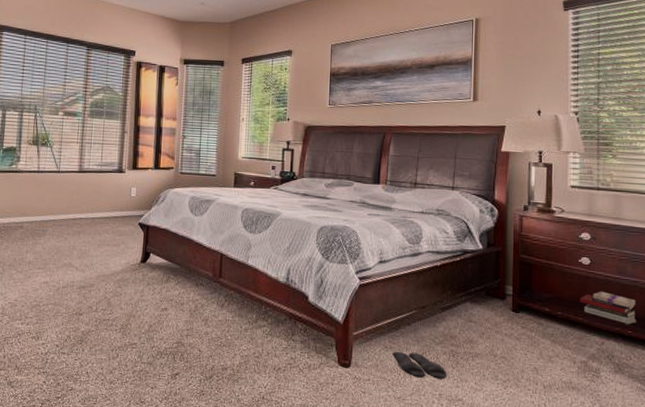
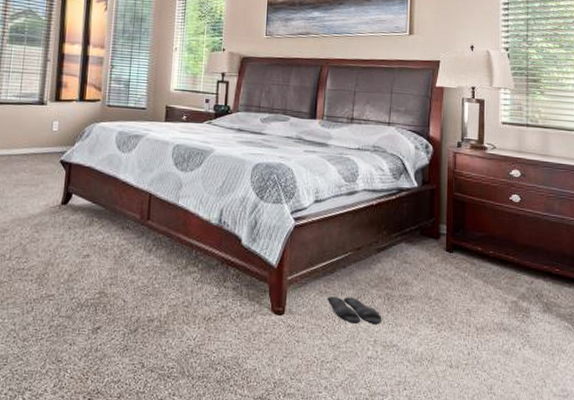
books: present [579,291,637,325] -> none [510,229,564,263]

